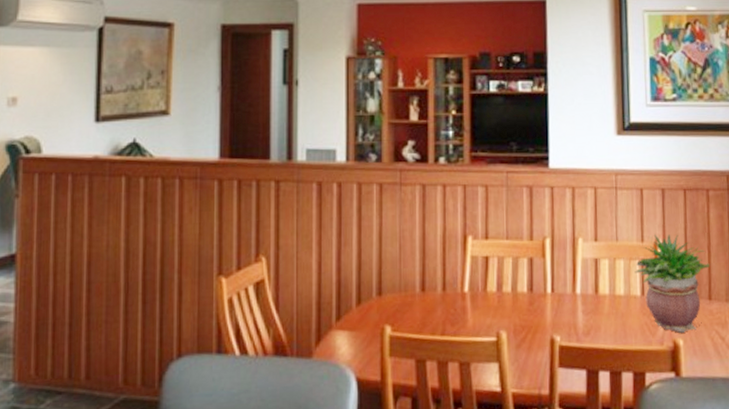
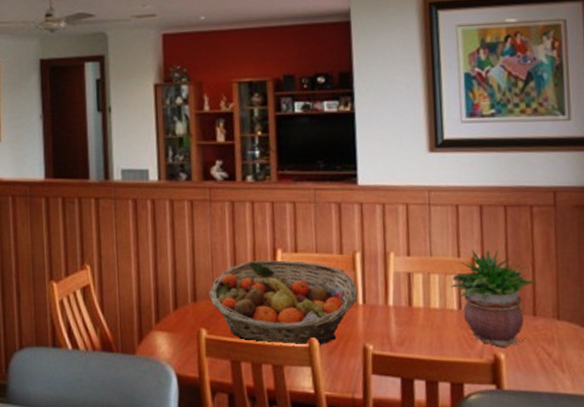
fruit basket: none [395,247,546,341] -> present [209,260,358,347]

